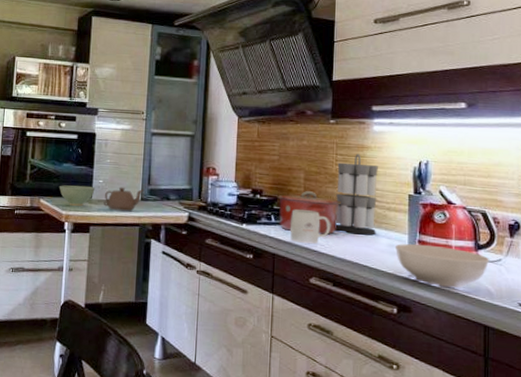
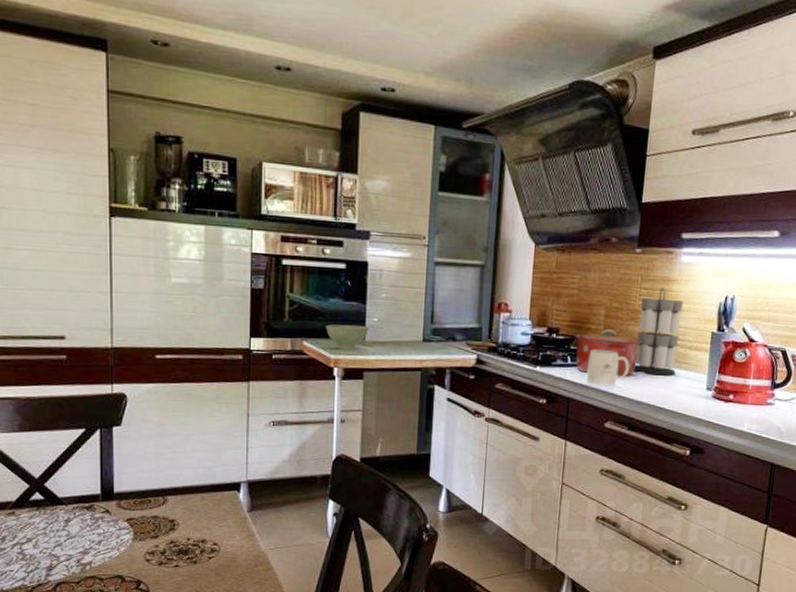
teapot: present [103,187,144,212] -> none [379,326,426,355]
bowl: present [396,243,490,288] -> none [693,383,784,428]

